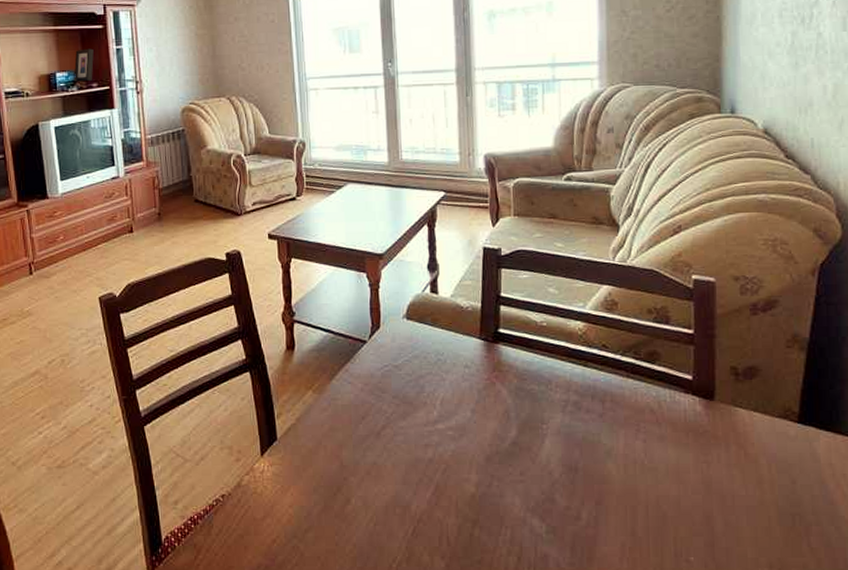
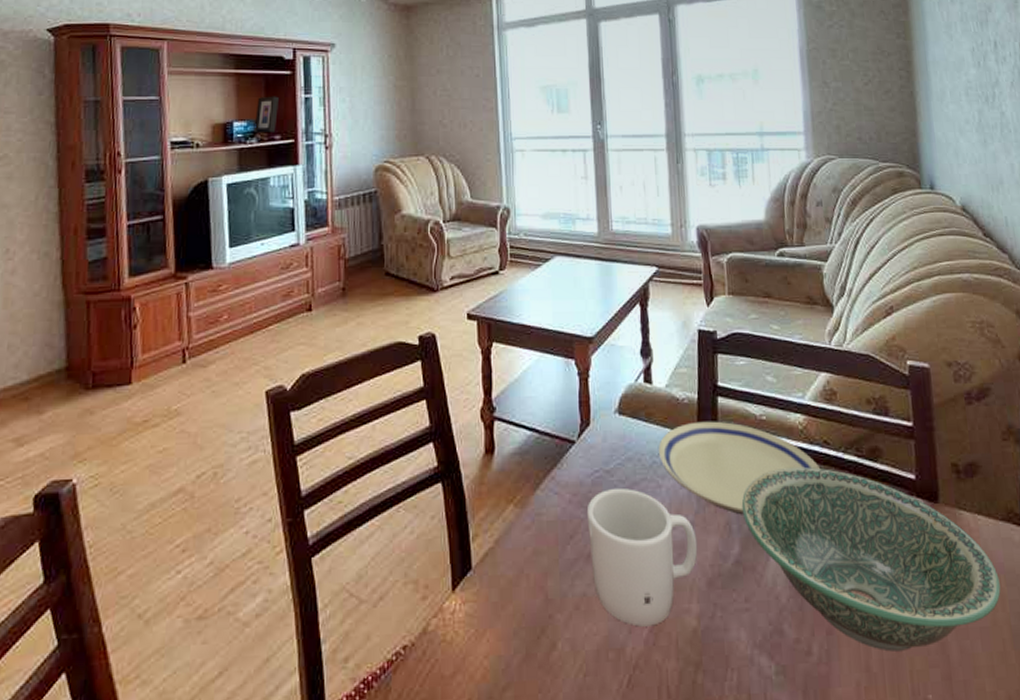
mug: none [377,380,478,490] -> present [586,487,698,627]
plate: none [443,326,598,405] -> present [659,421,821,515]
bowl: none [520,367,771,521] -> present [741,467,1001,652]

